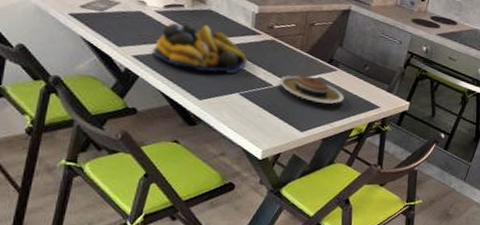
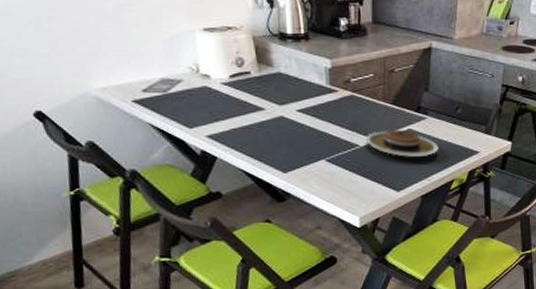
fruit bowl: present [153,22,247,73] -> none [226,90,327,142]

